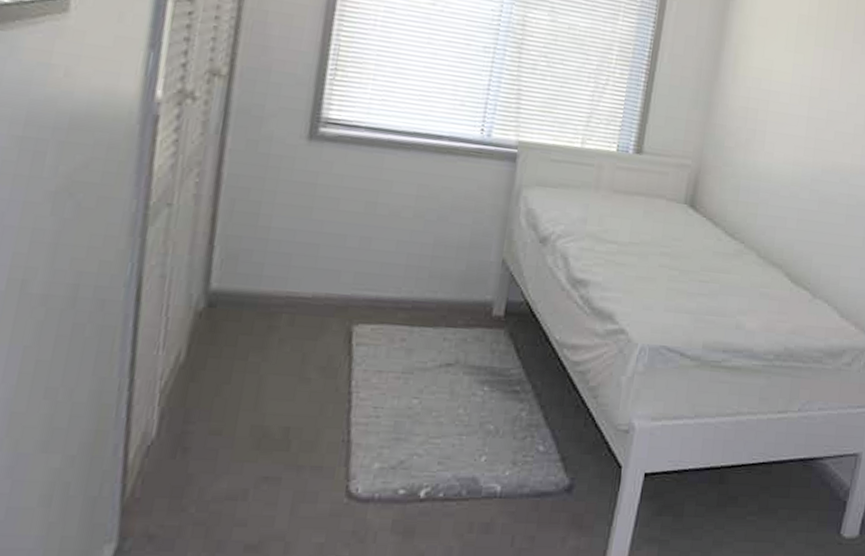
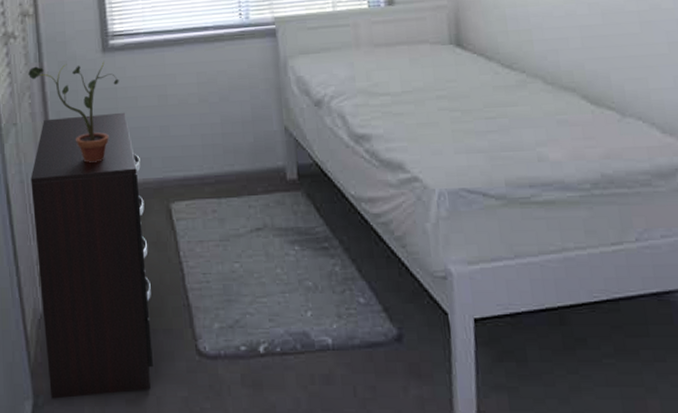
dresser: none [143,205,328,543] -> present [31,112,153,399]
potted plant: none [201,139,322,267] -> present [27,60,119,163]

